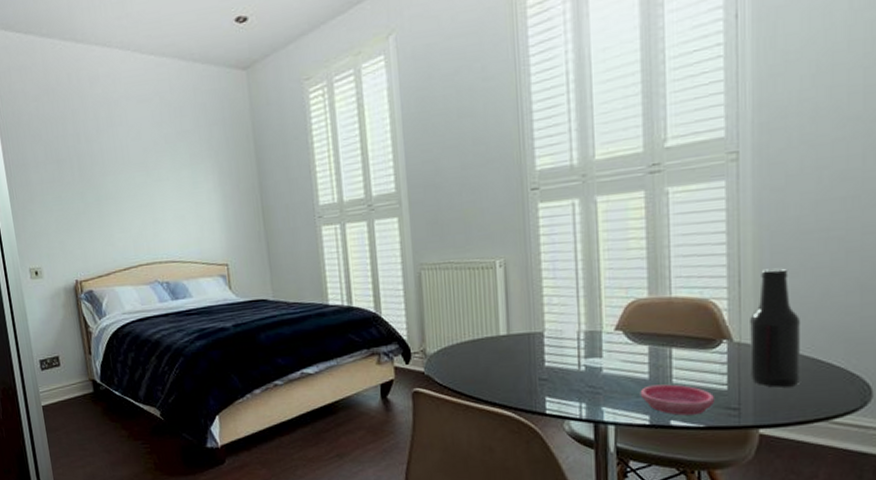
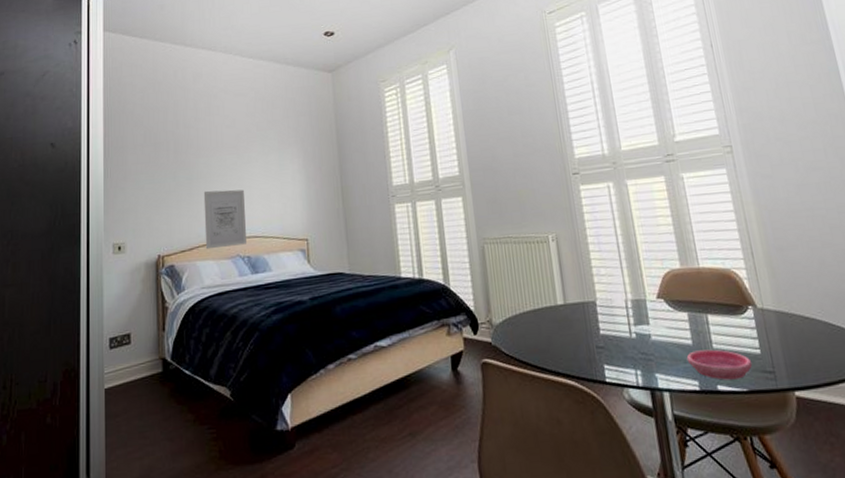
wall art: none [114,211,164,275] -> present [203,189,246,250]
beer bottle: present [750,268,801,388] -> none [767,241,819,350]

